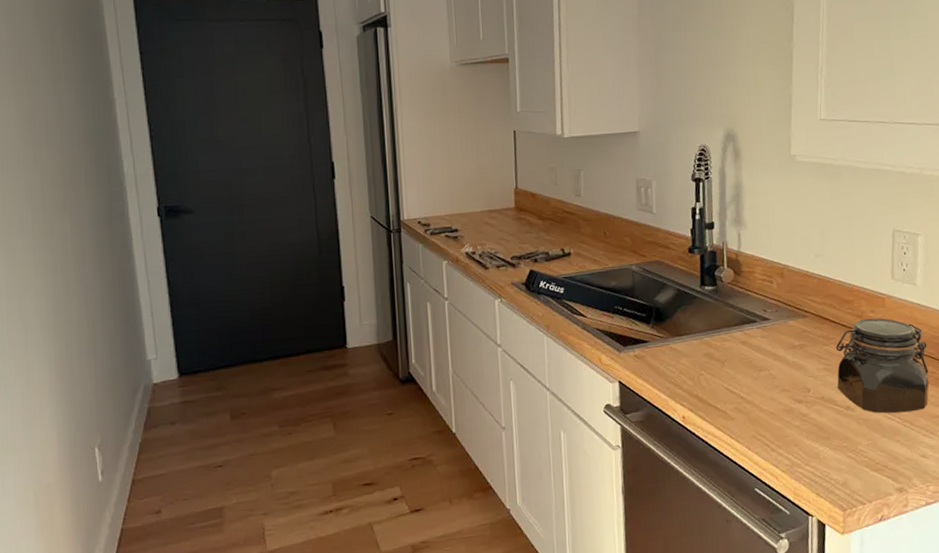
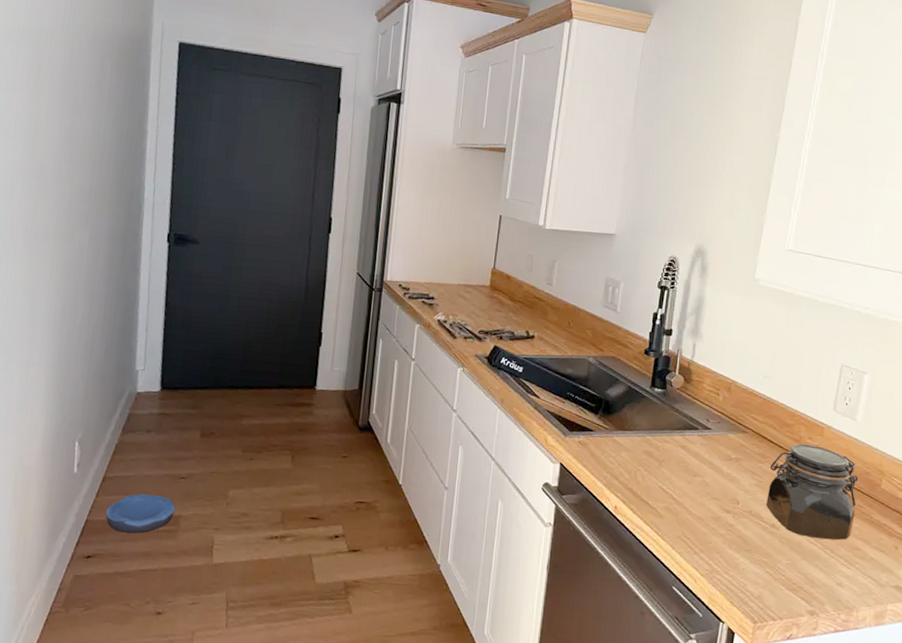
pet bowl: none [142,489,216,536] -> present [106,493,175,533]

